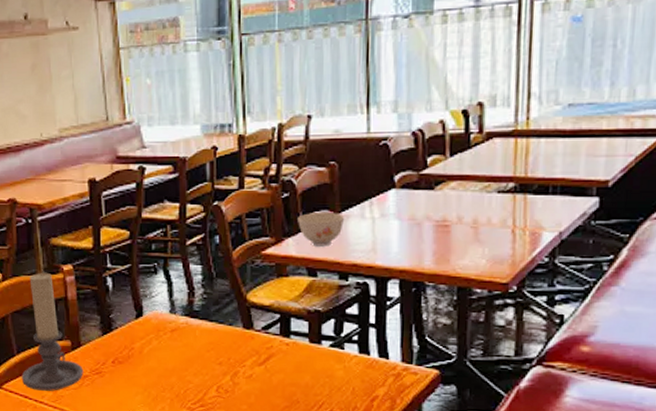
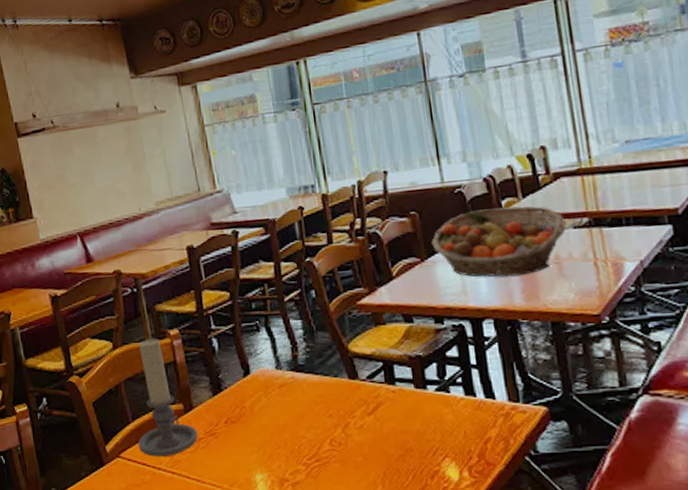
bowl: present [298,212,344,247] -> none [387,259,432,293]
fruit basket: none [347,165,490,238] -> present [431,205,566,277]

